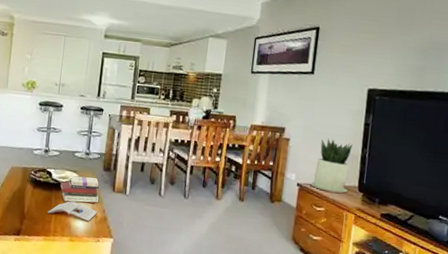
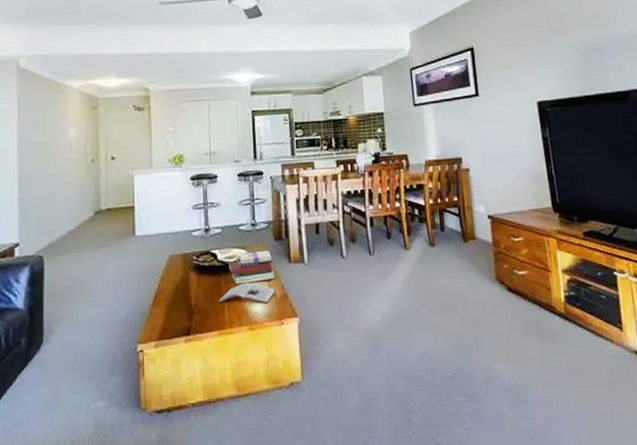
planter: present [309,138,353,194] -> none [500,161,542,219]

